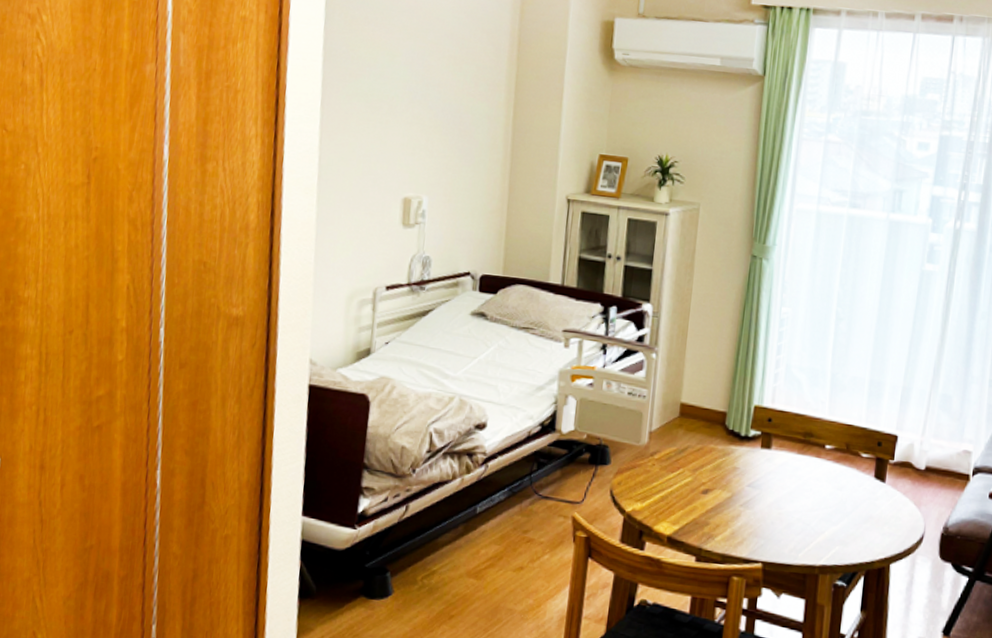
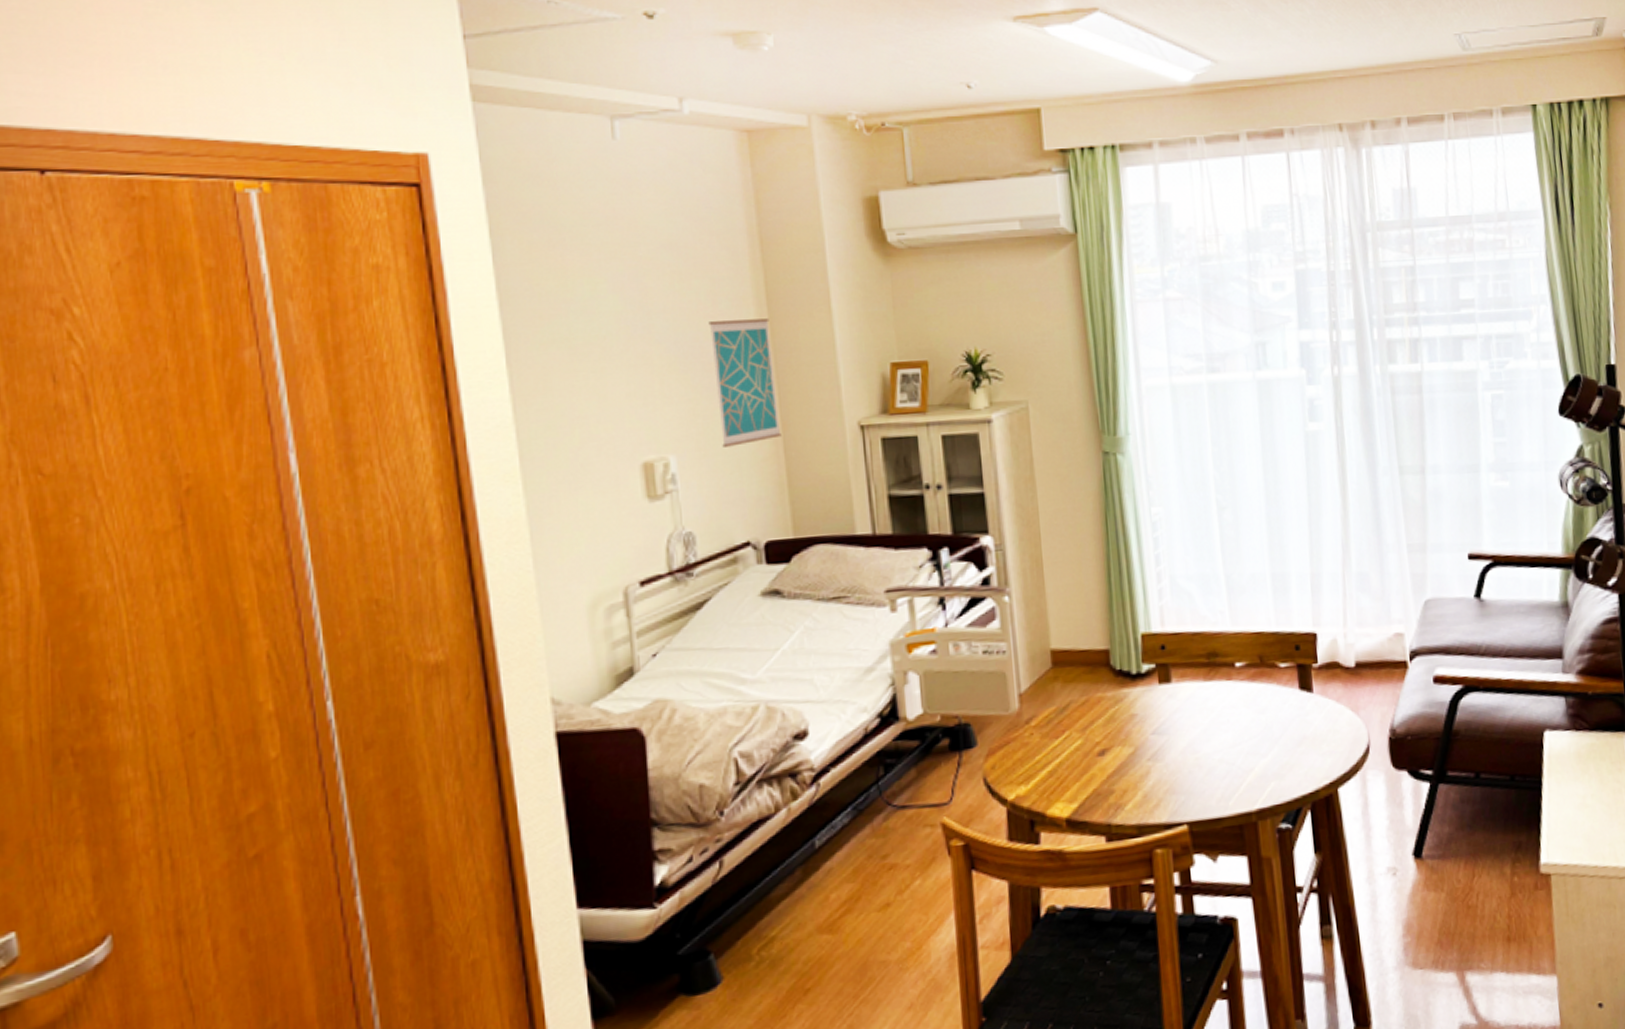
wall art: none [463,99,515,198] -> present [708,318,782,447]

